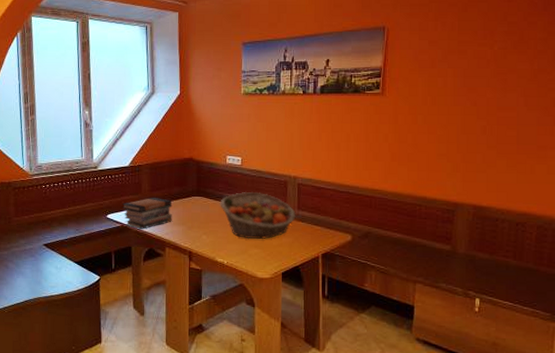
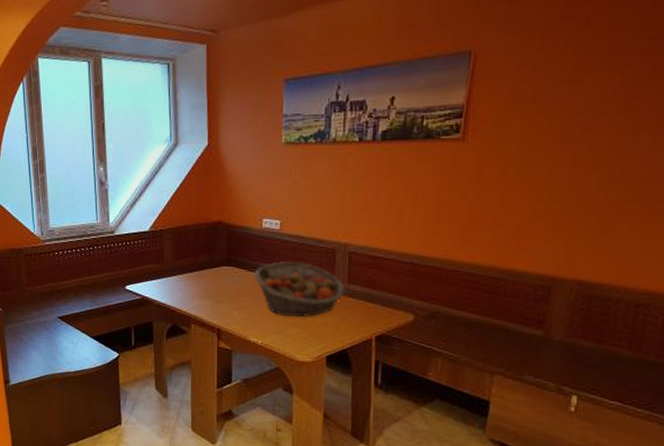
book stack: present [123,198,172,229] -> none [143,267,199,303]

